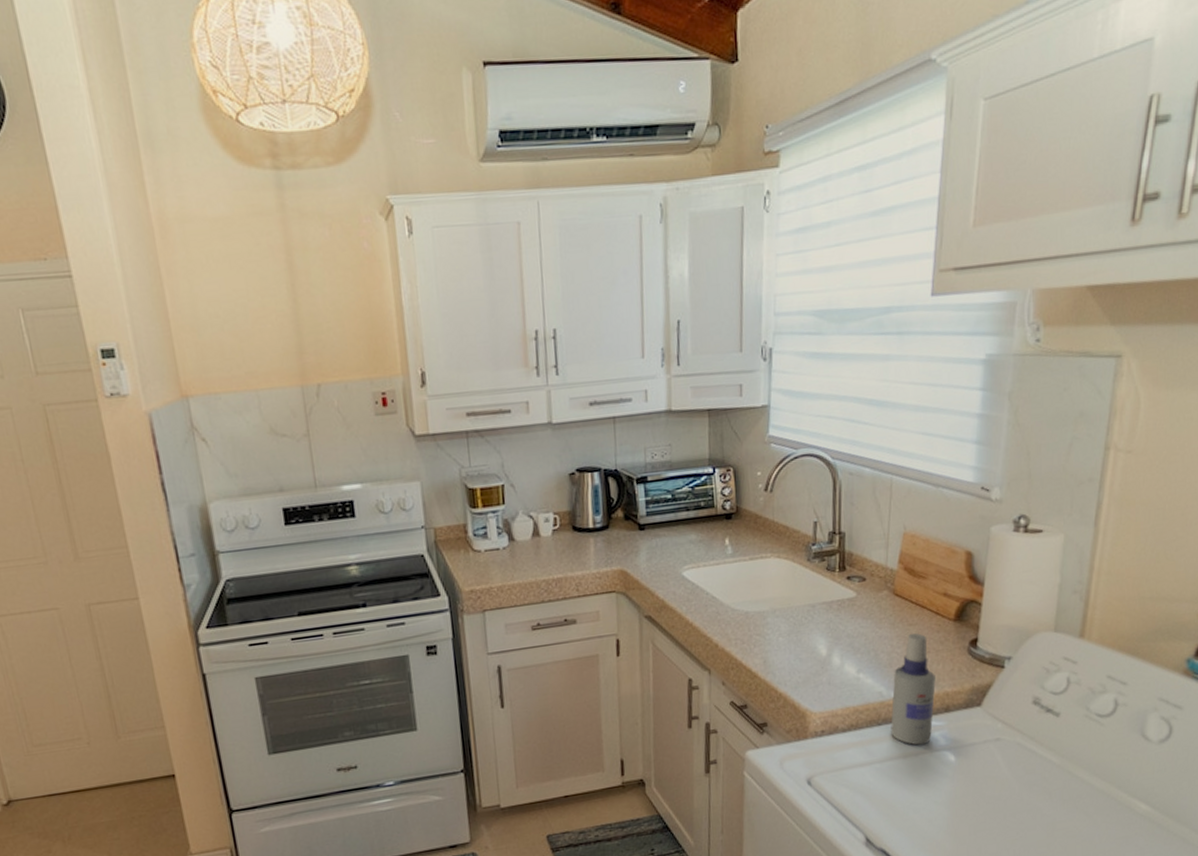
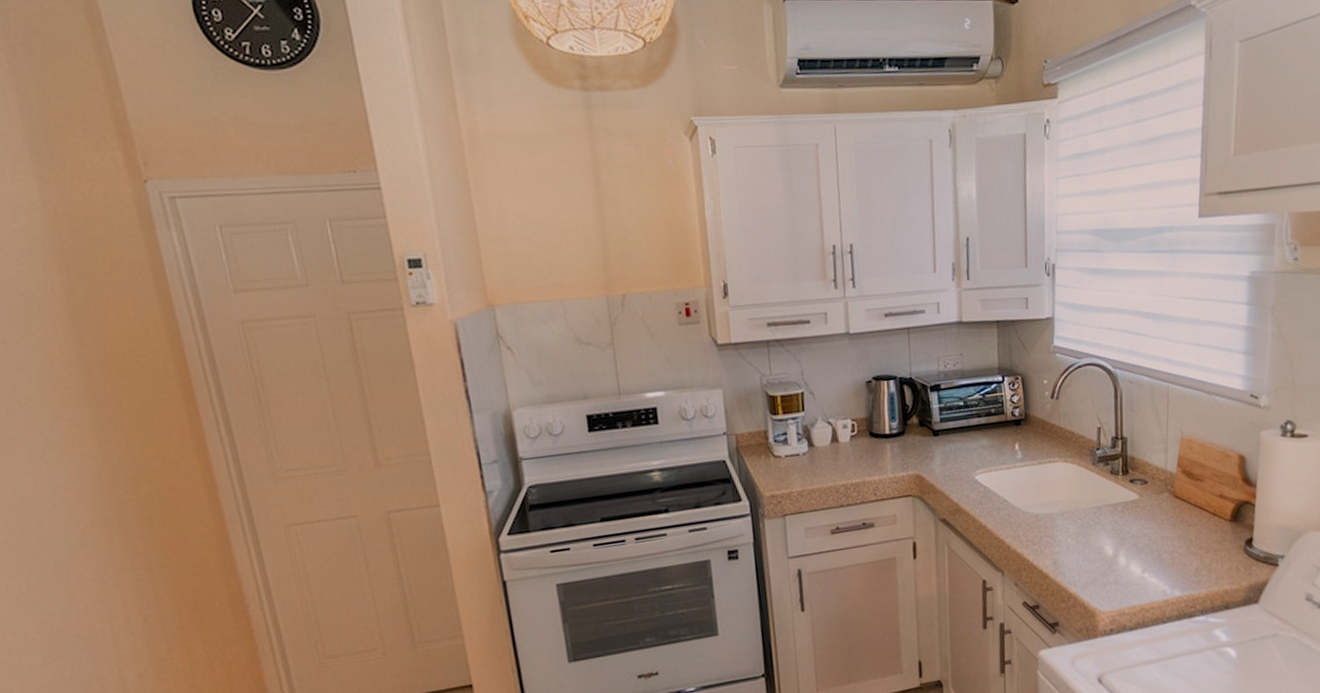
spray bottle: present [891,633,936,745] -> none [1175,533,1216,642]

